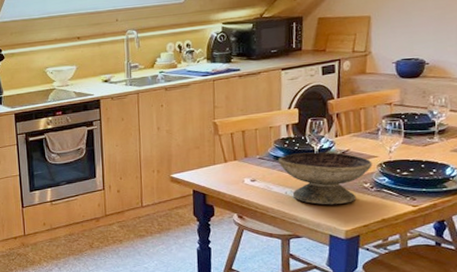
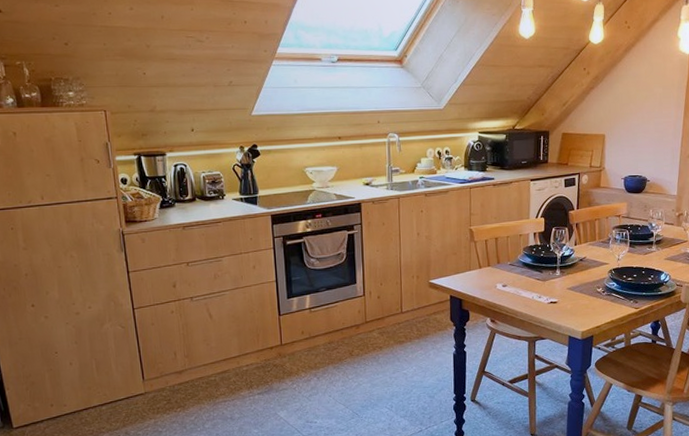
decorative bowl: present [278,152,373,205] -> none [526,259,604,309]

